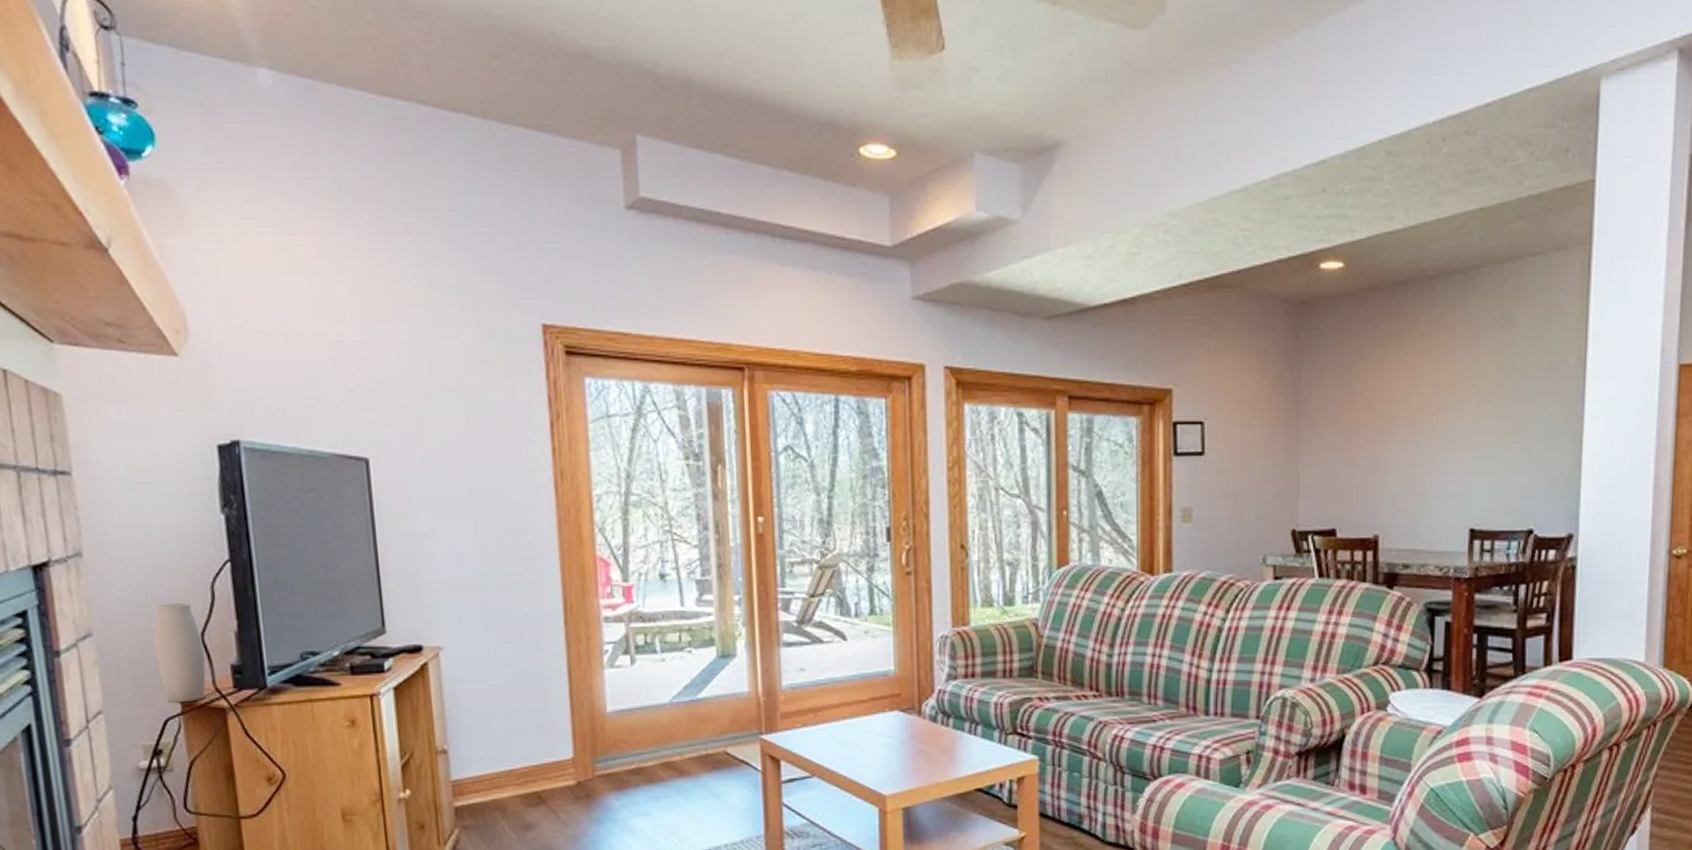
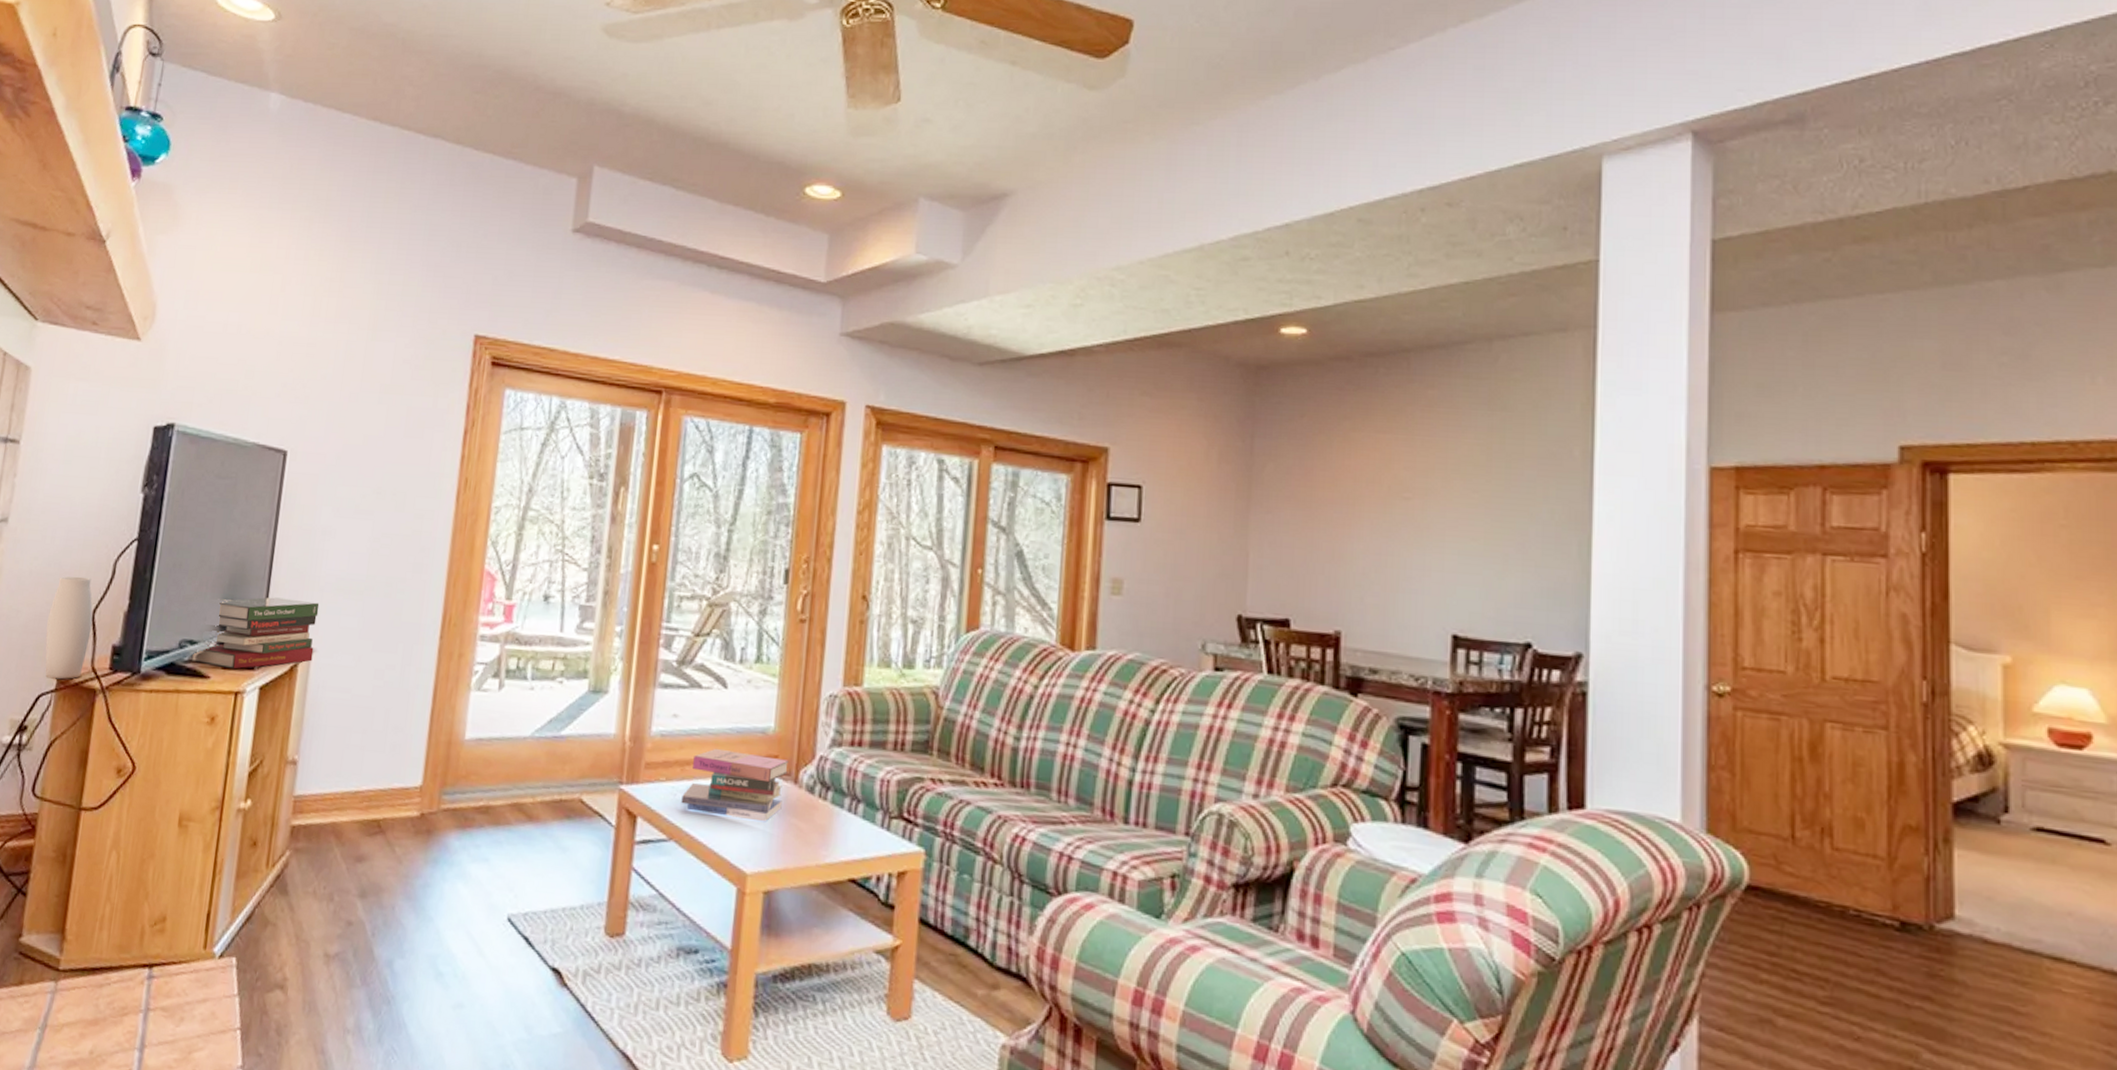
books: none [317,602,441,674] -> present [191,597,320,670]
books: none [818,693,911,751] -> present [681,748,789,822]

